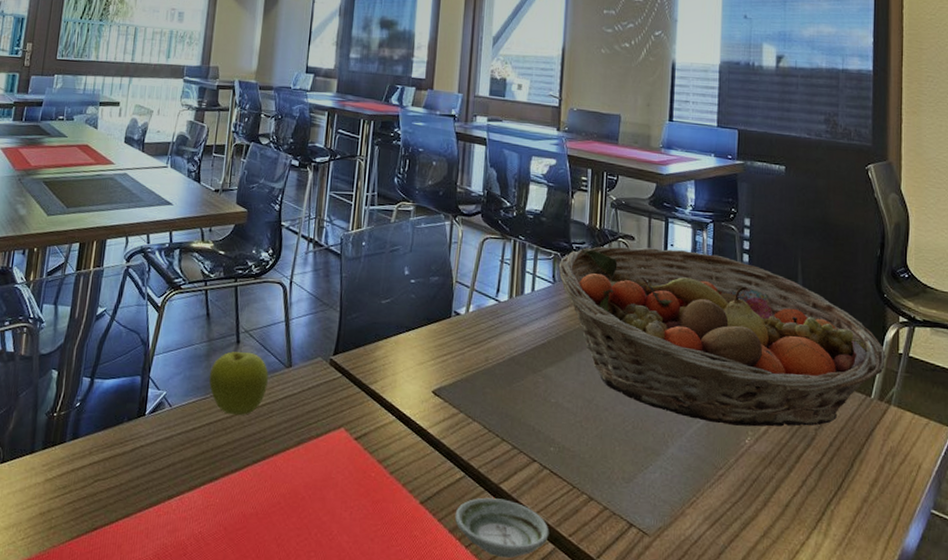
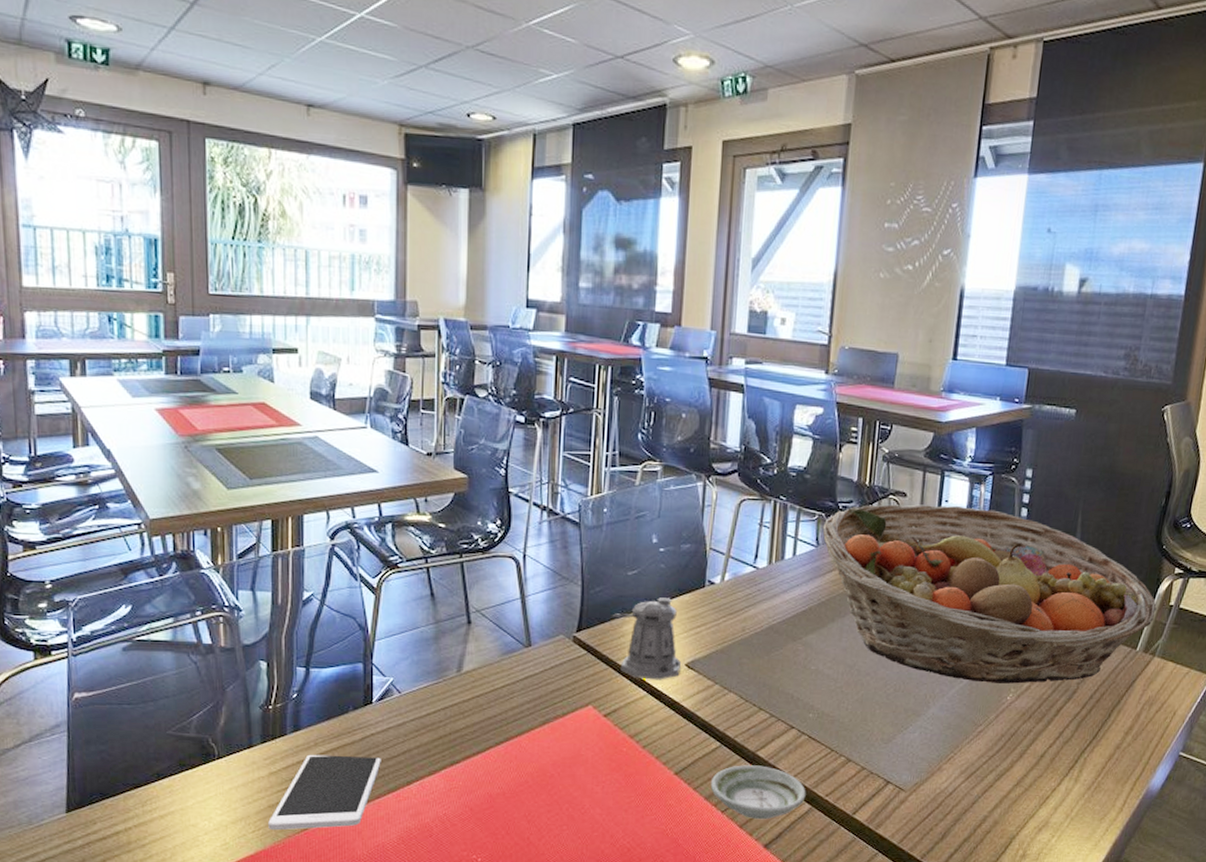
cell phone: none [37,463,147,540] -> present [268,754,381,831]
fruit: present [208,351,269,416] -> none [439,633,506,699]
pepper shaker: none [364,325,428,406] -> present [610,597,681,680]

